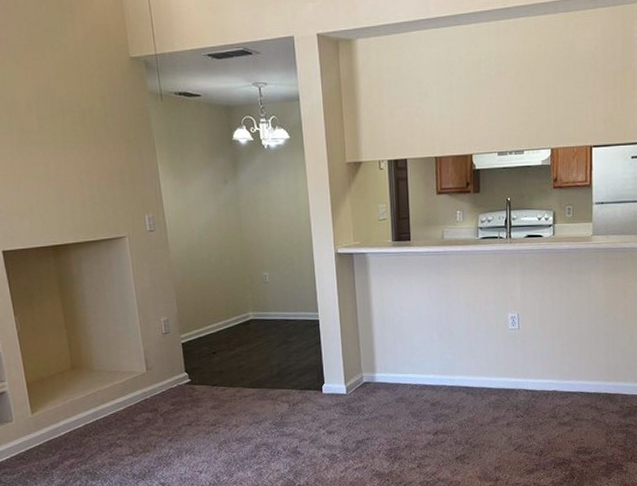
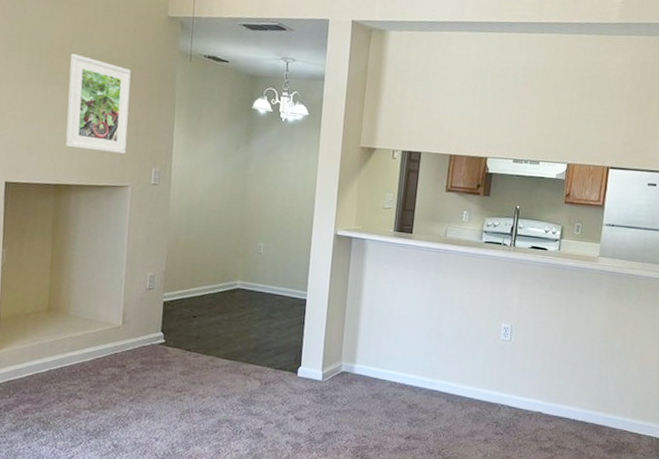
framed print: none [39,110,116,207] -> present [65,53,131,154]

